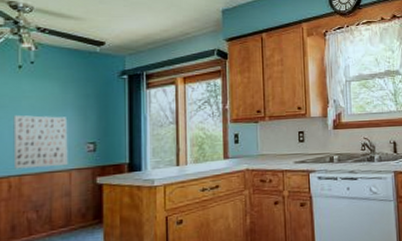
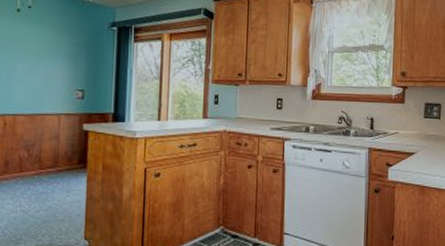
wall art: present [13,114,68,169] -> none [9,56,60,110]

